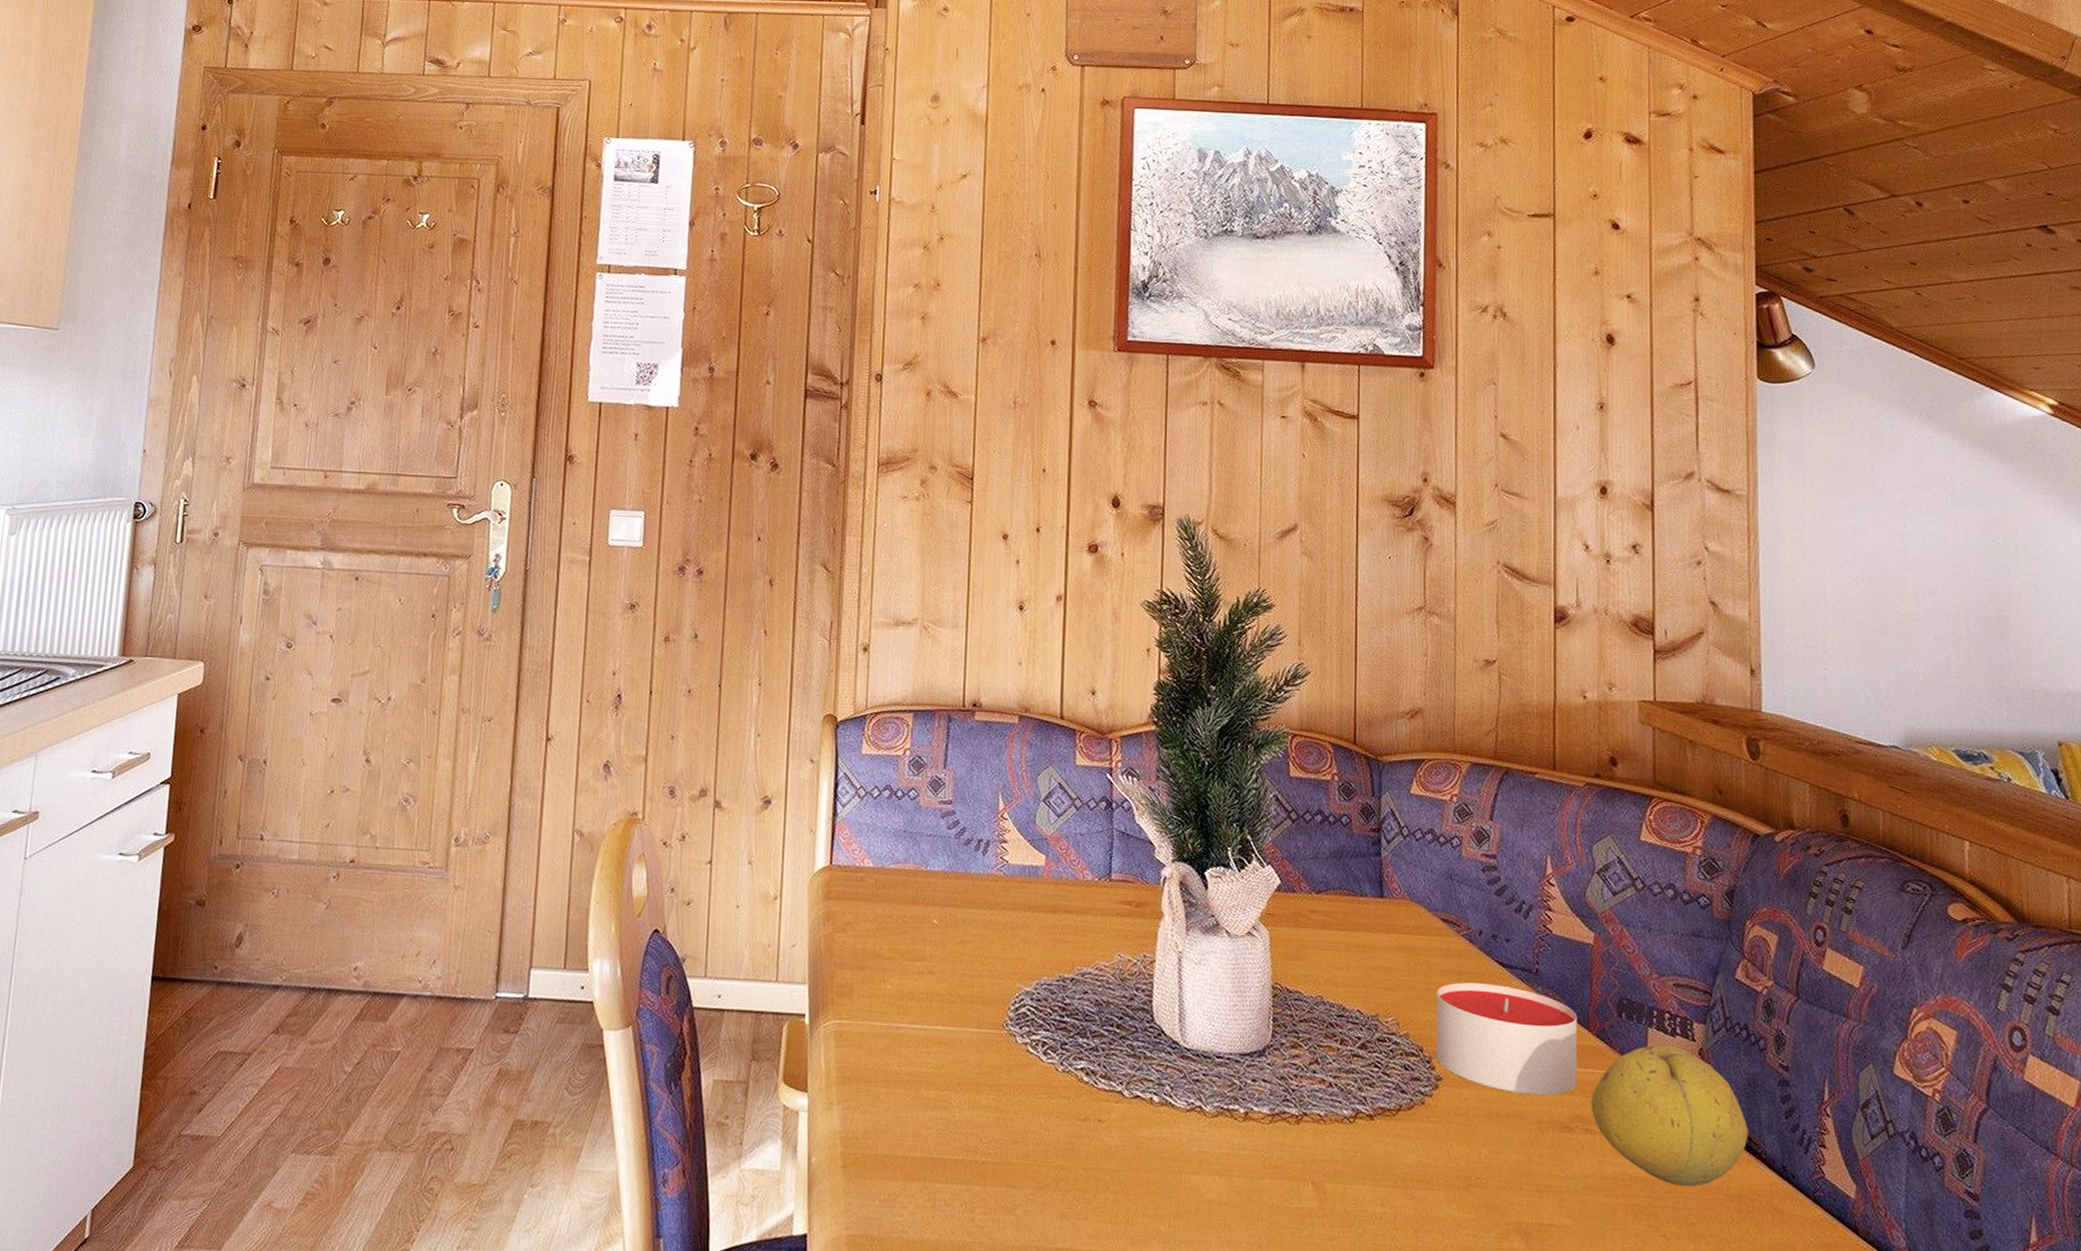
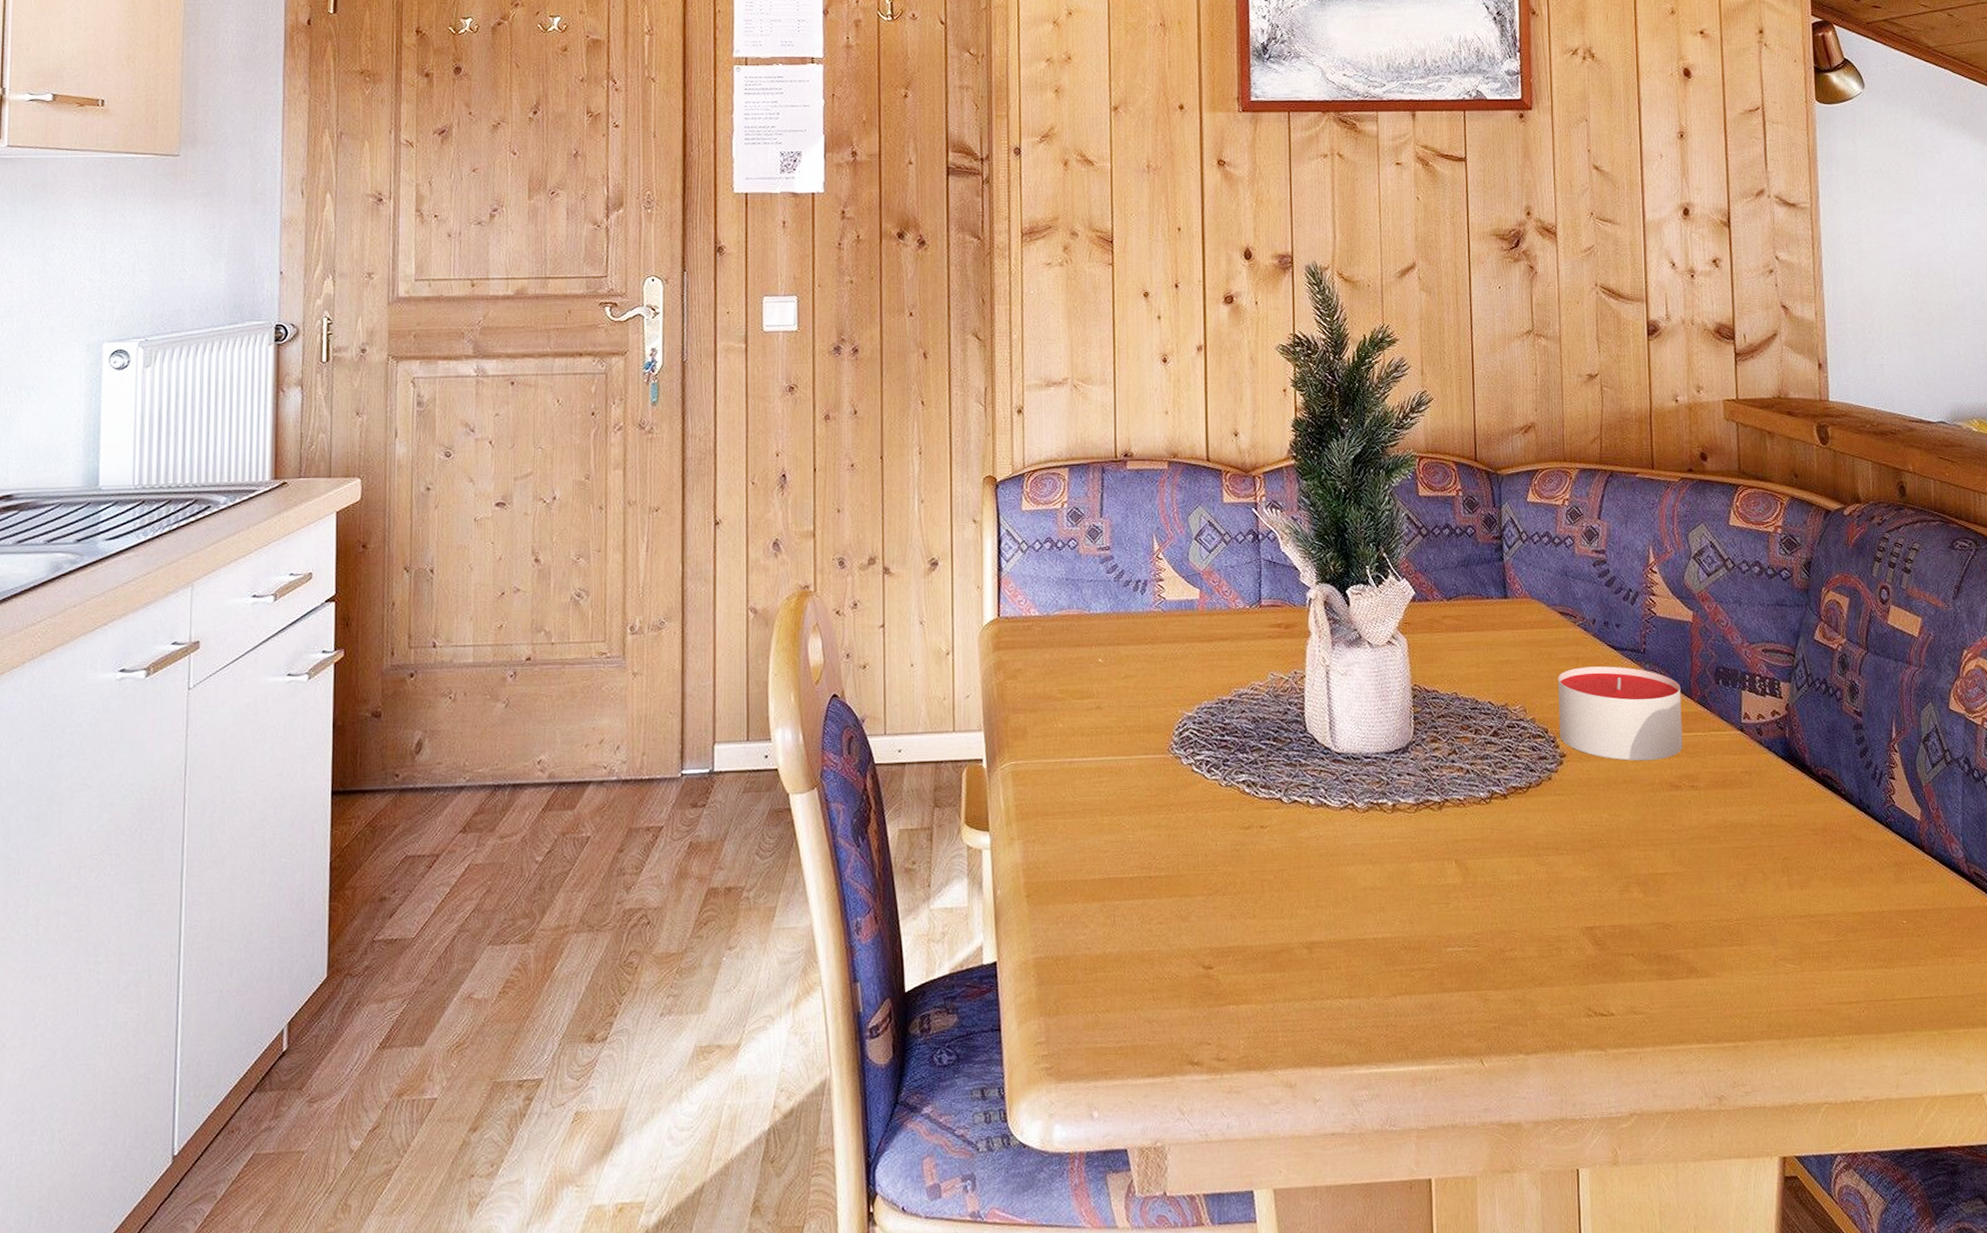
fruit: present [1590,1044,1748,1187] -> none [1695,704,1830,827]

